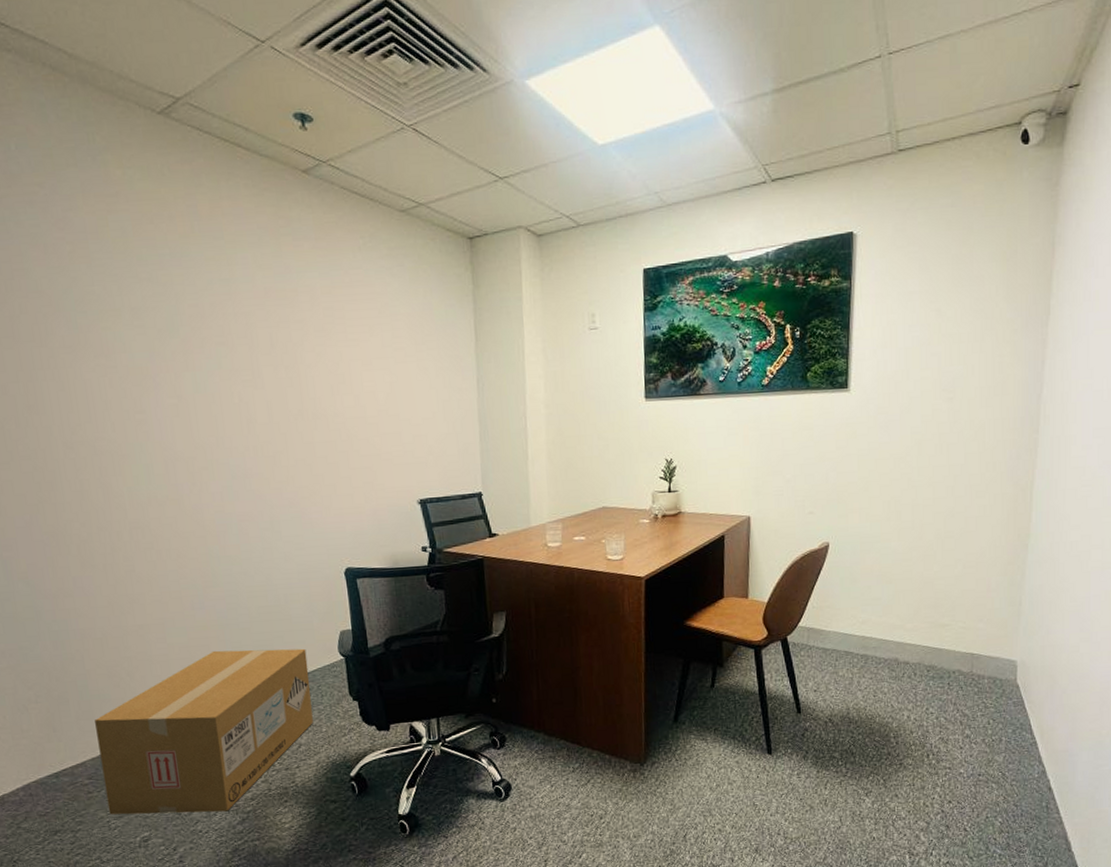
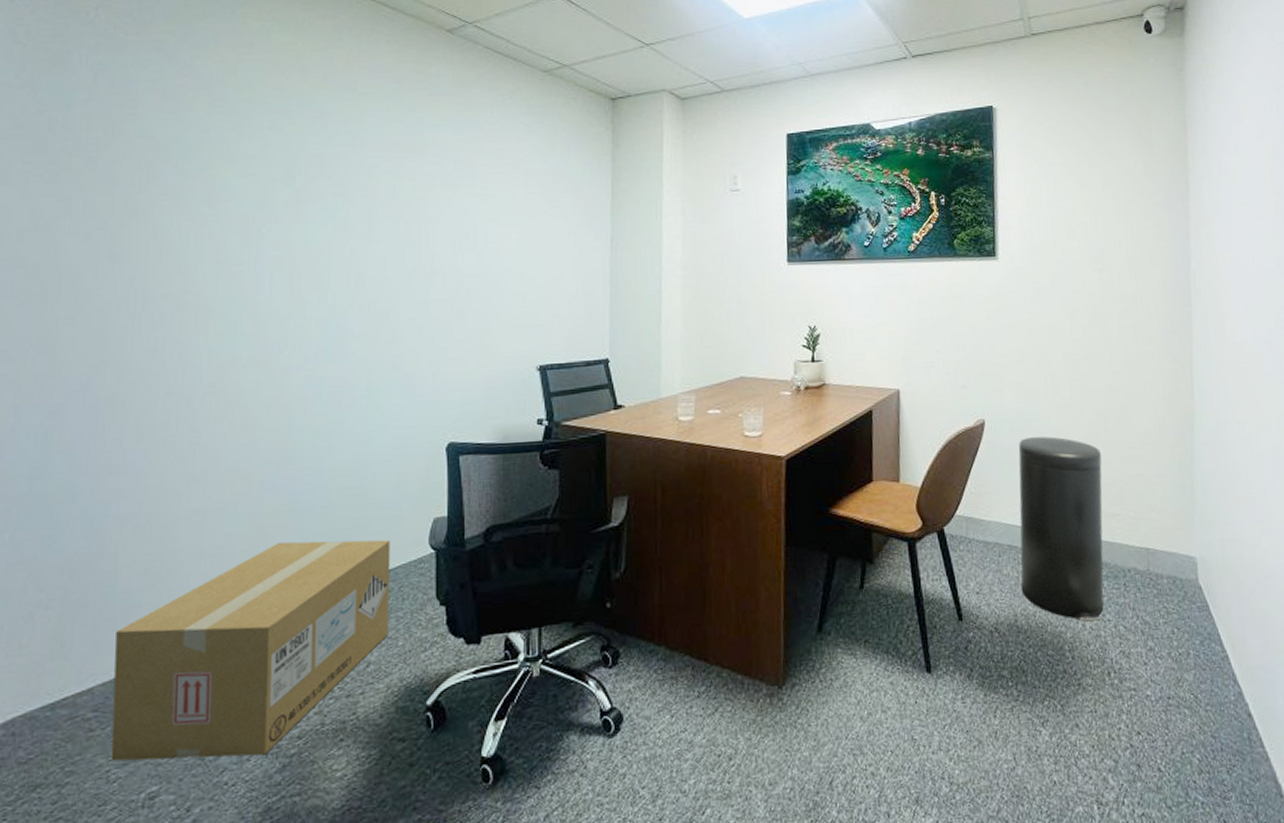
pedal bin: none [854,557,937,715] -> present [1018,436,1104,623]

